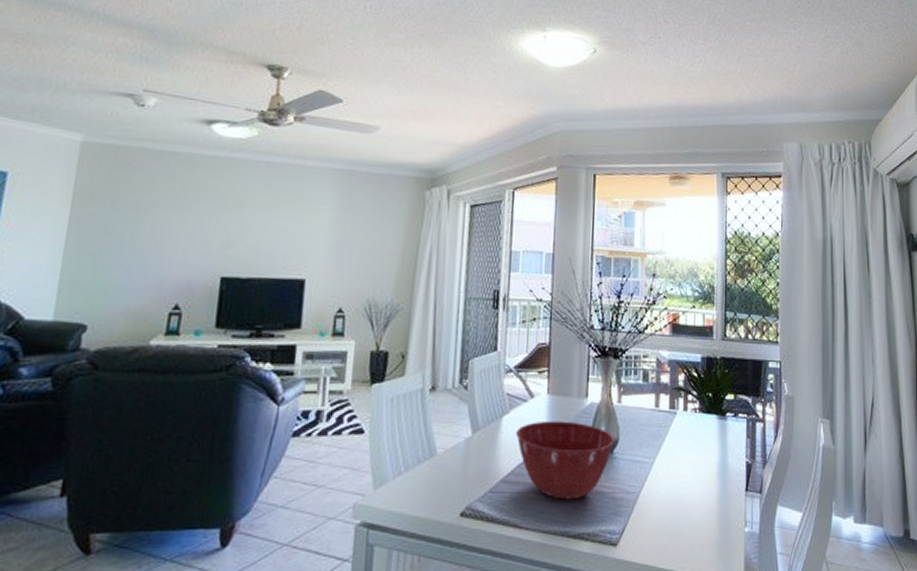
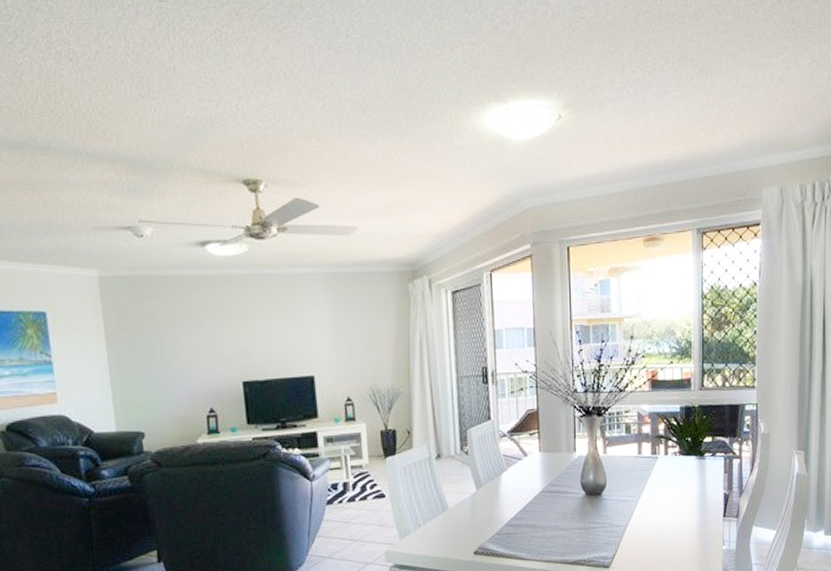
mixing bowl: present [516,420,615,500] -> none [515,472,602,536]

